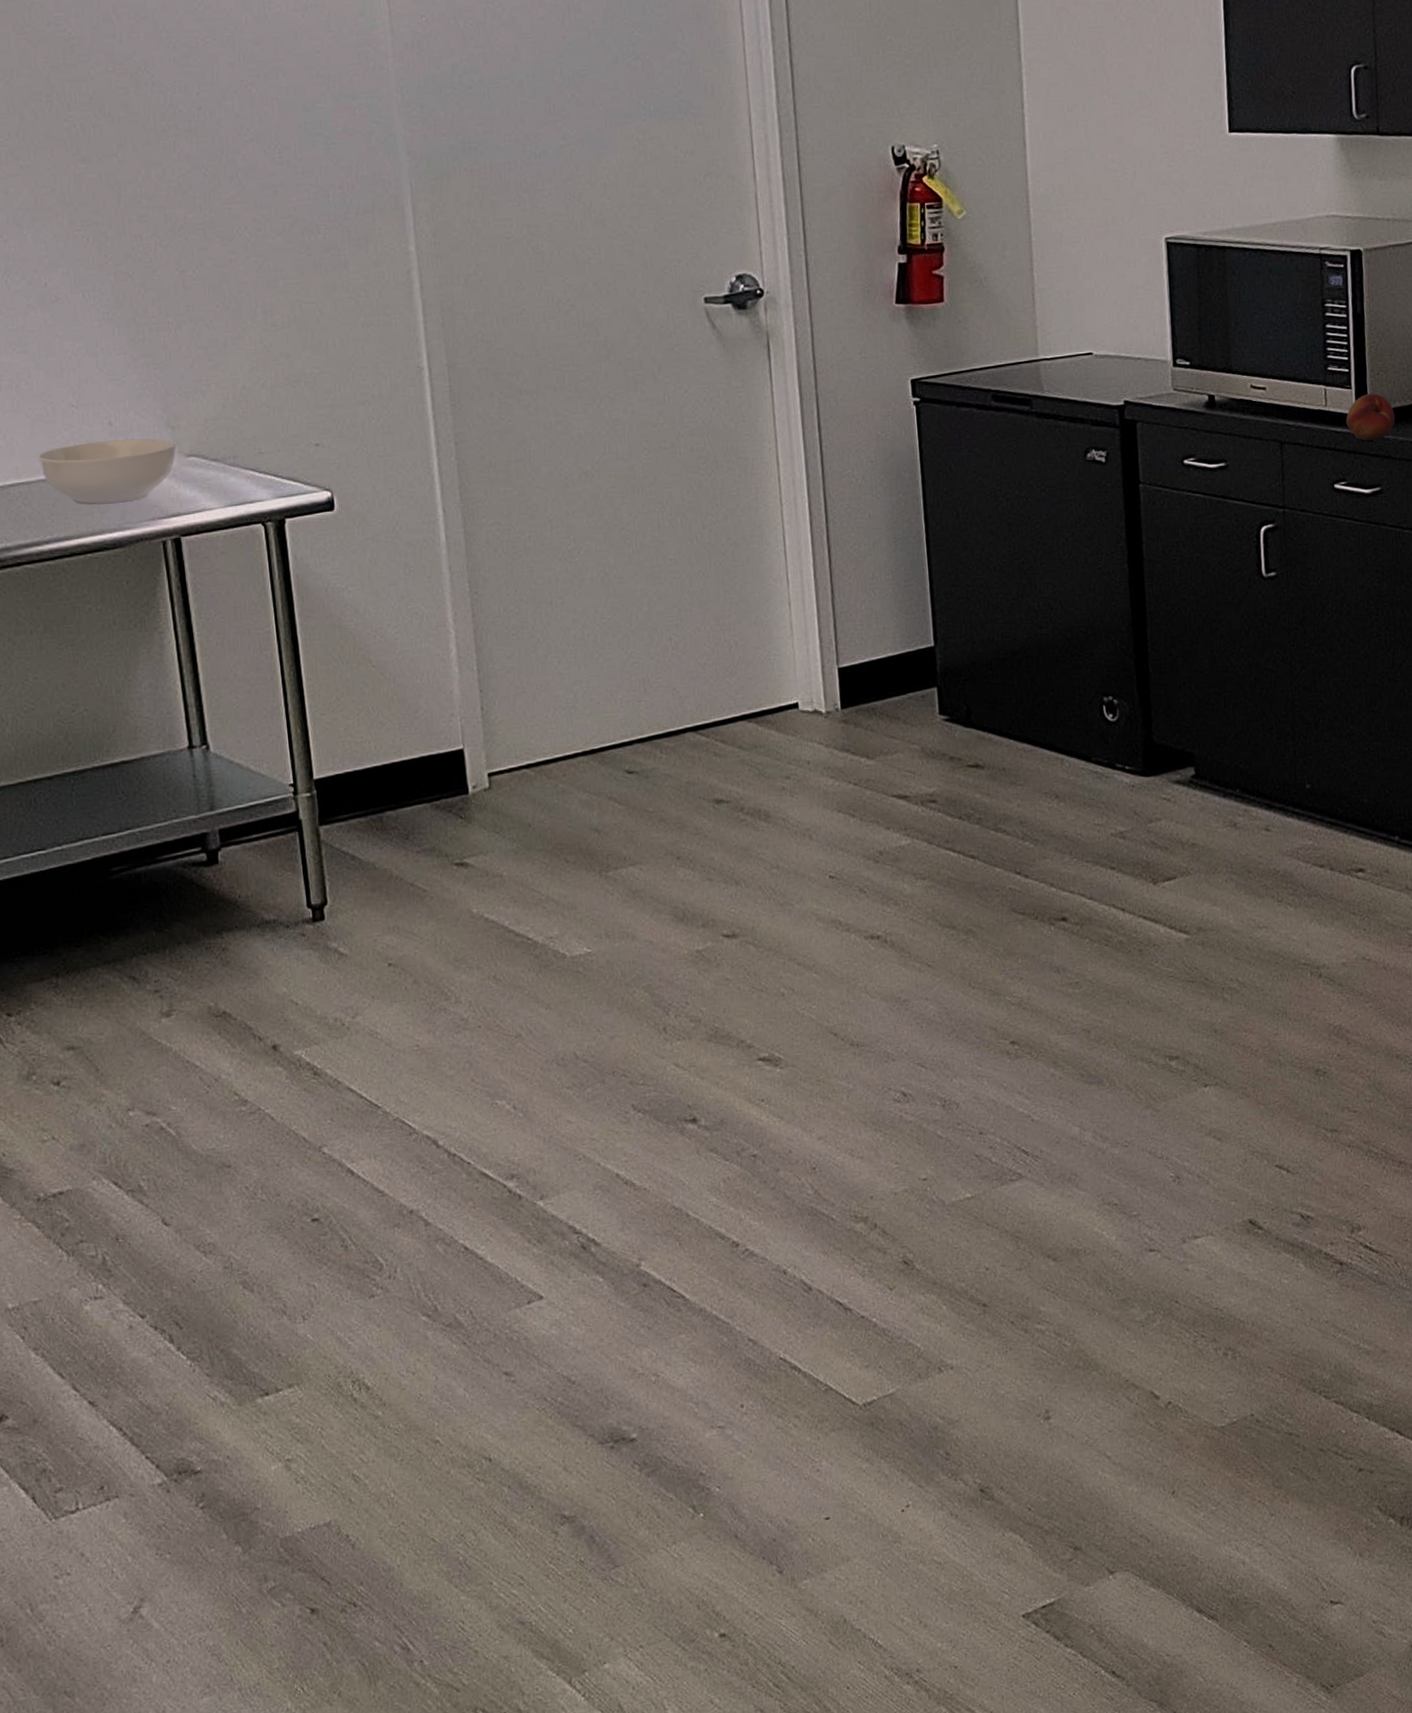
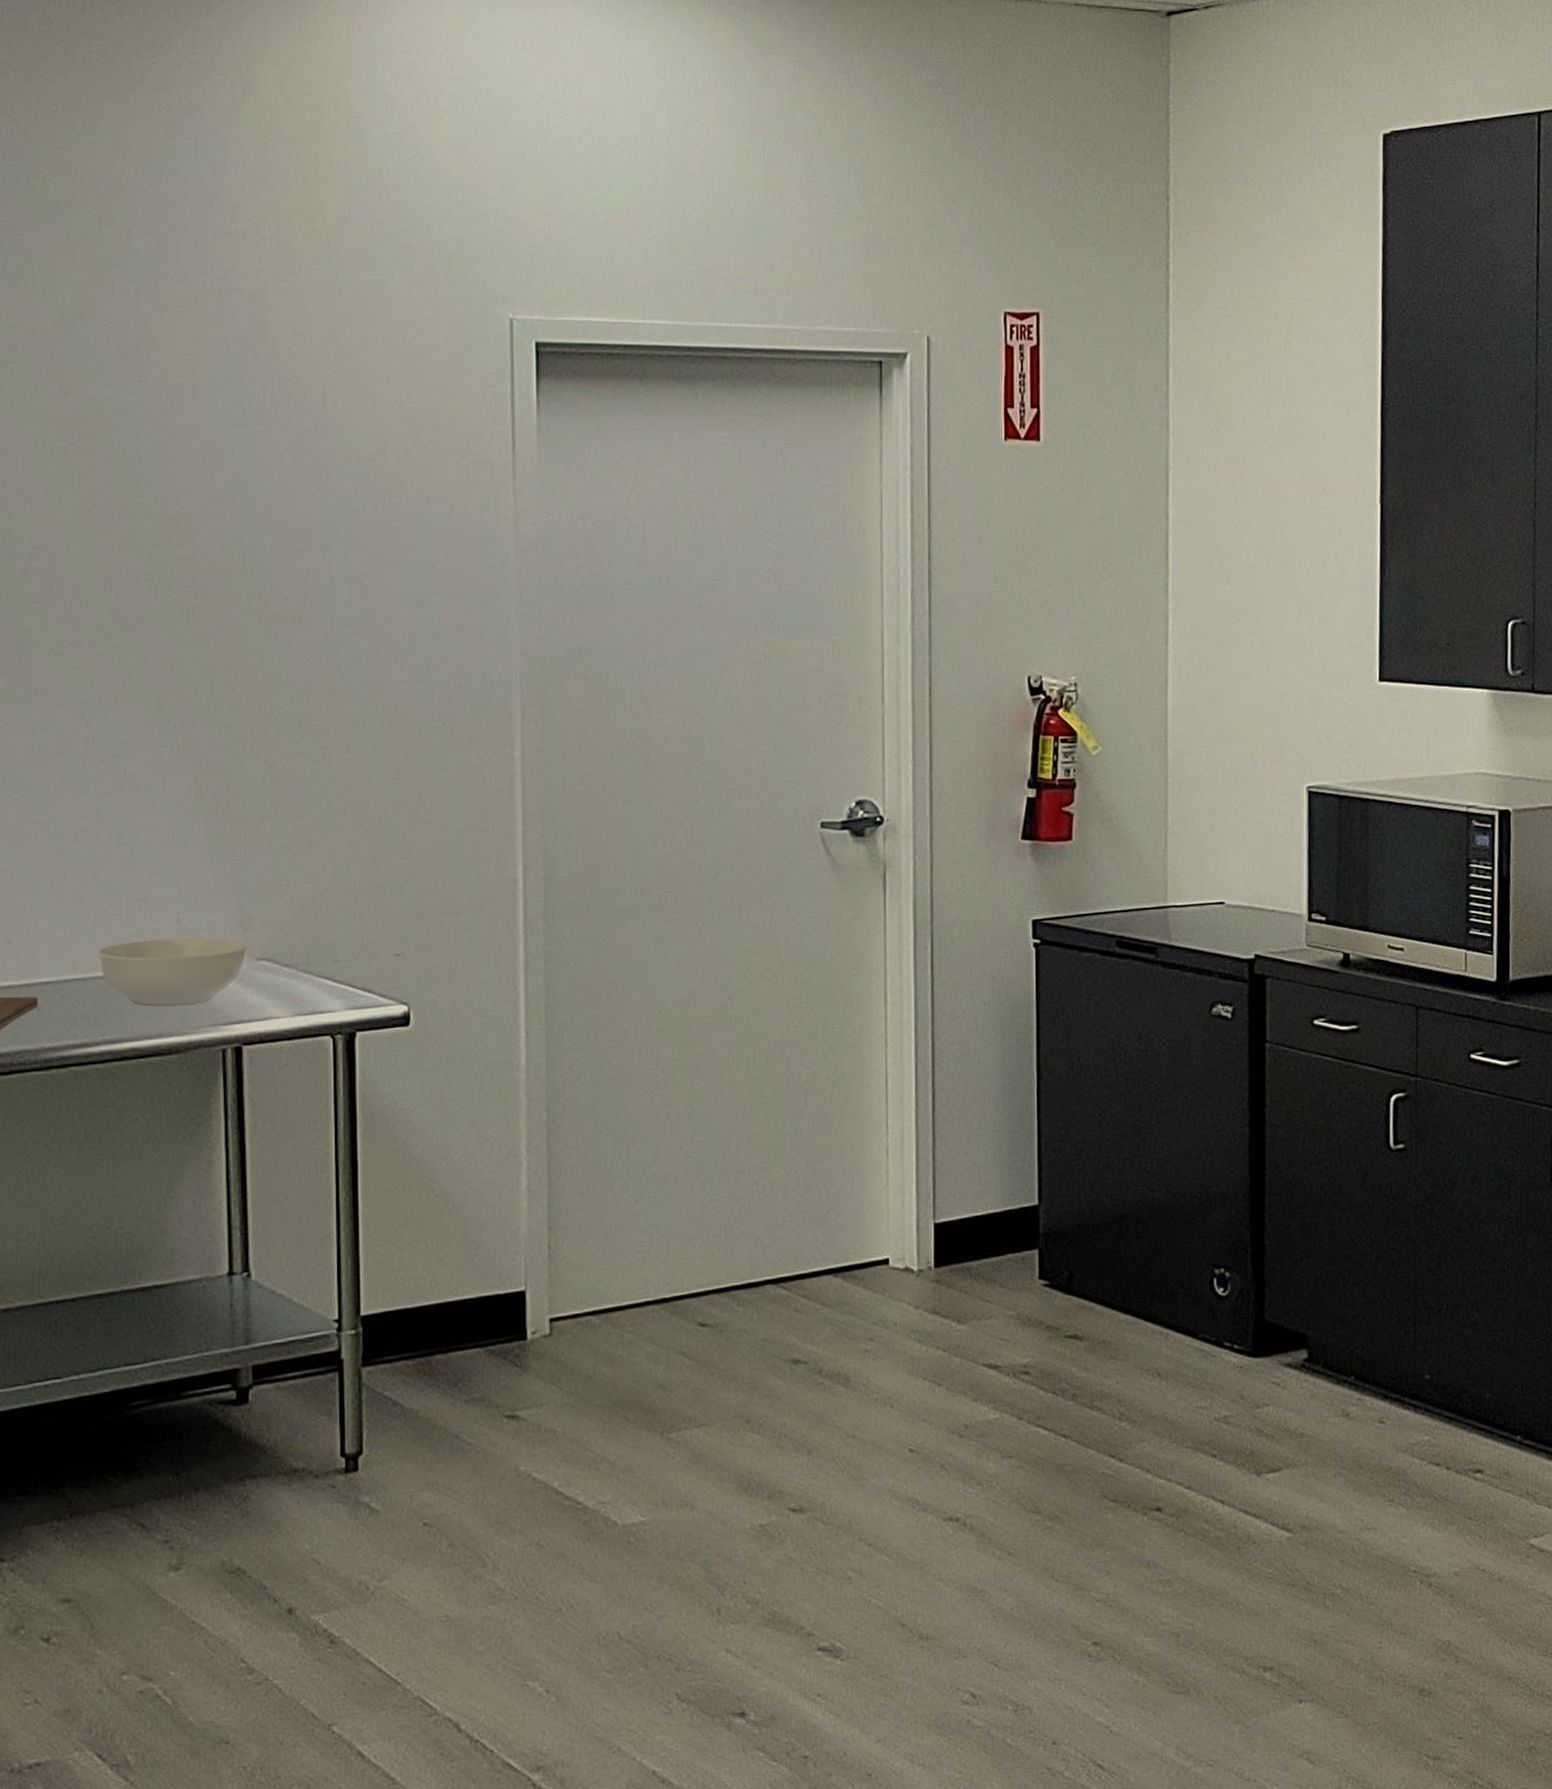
fruit: present [1346,393,1396,441] -> none [1486,961,1538,1010]

